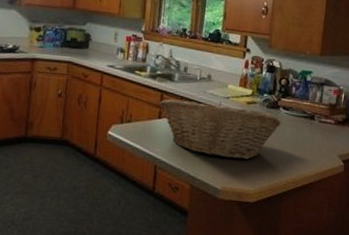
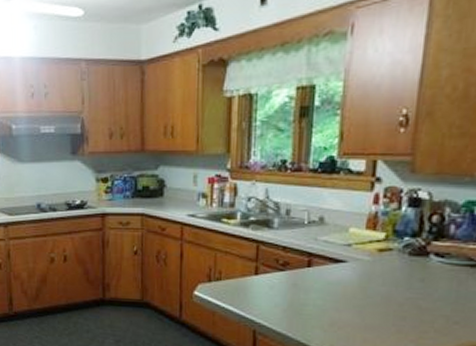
fruit basket: present [159,98,281,160] -> none [255,250,433,324]

